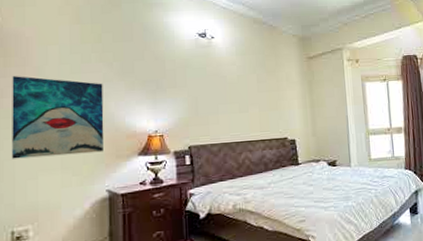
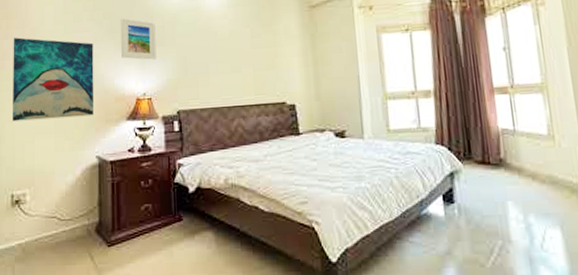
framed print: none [131,61,168,100] -> present [121,18,157,60]

